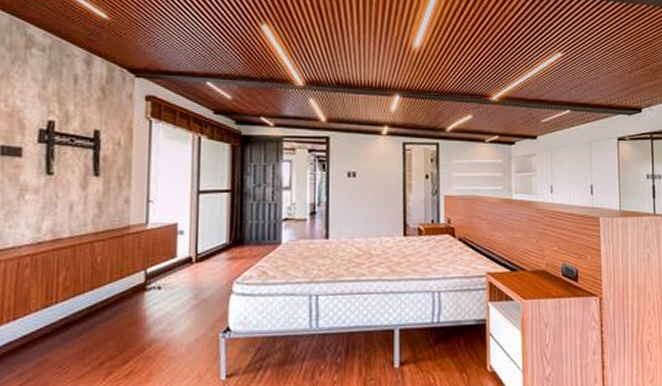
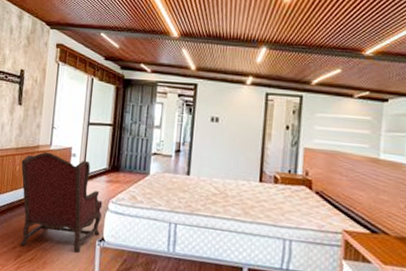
armchair: none [104,232,225,360] -> present [20,152,103,253]

